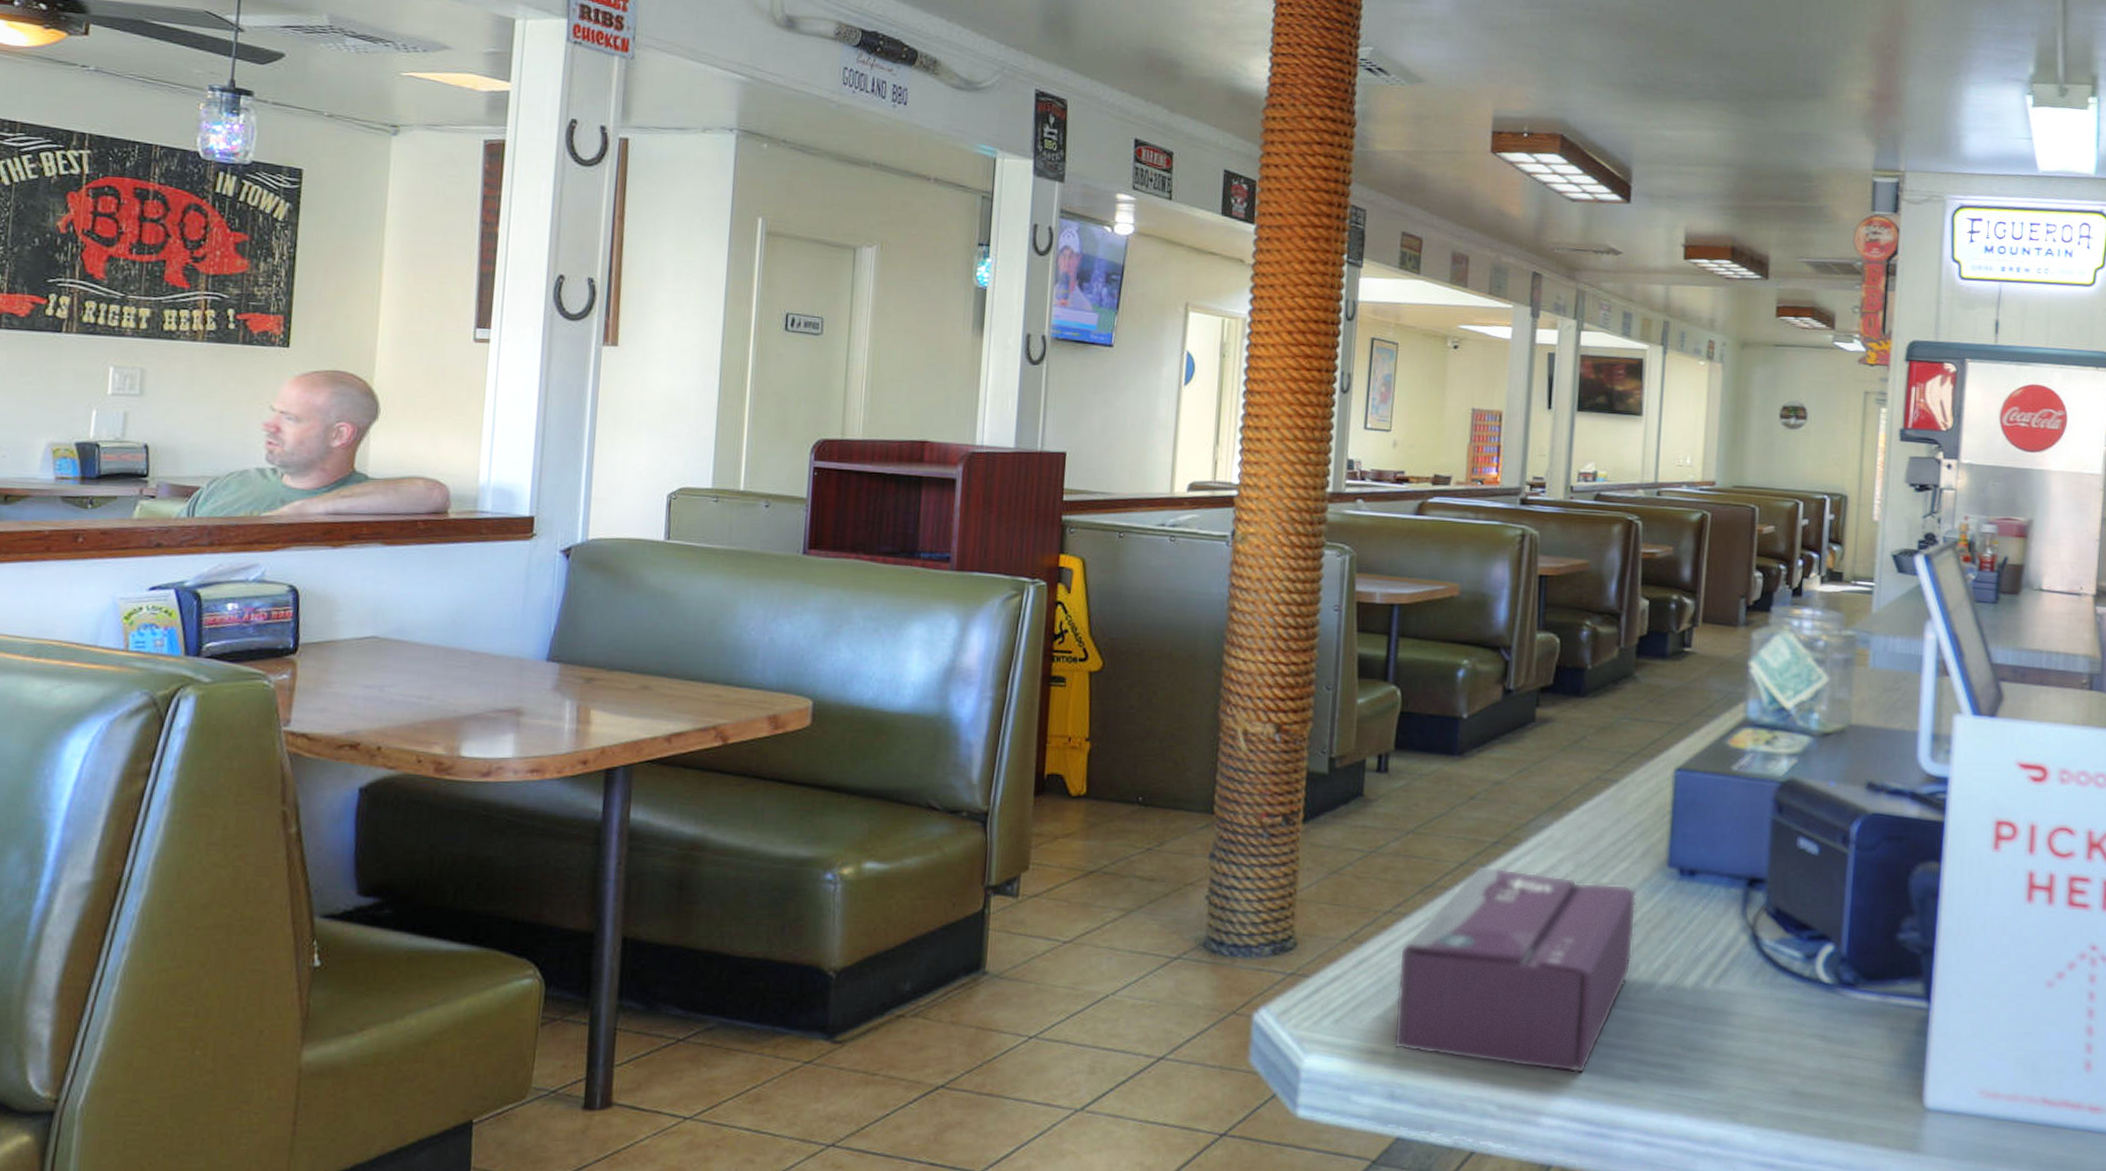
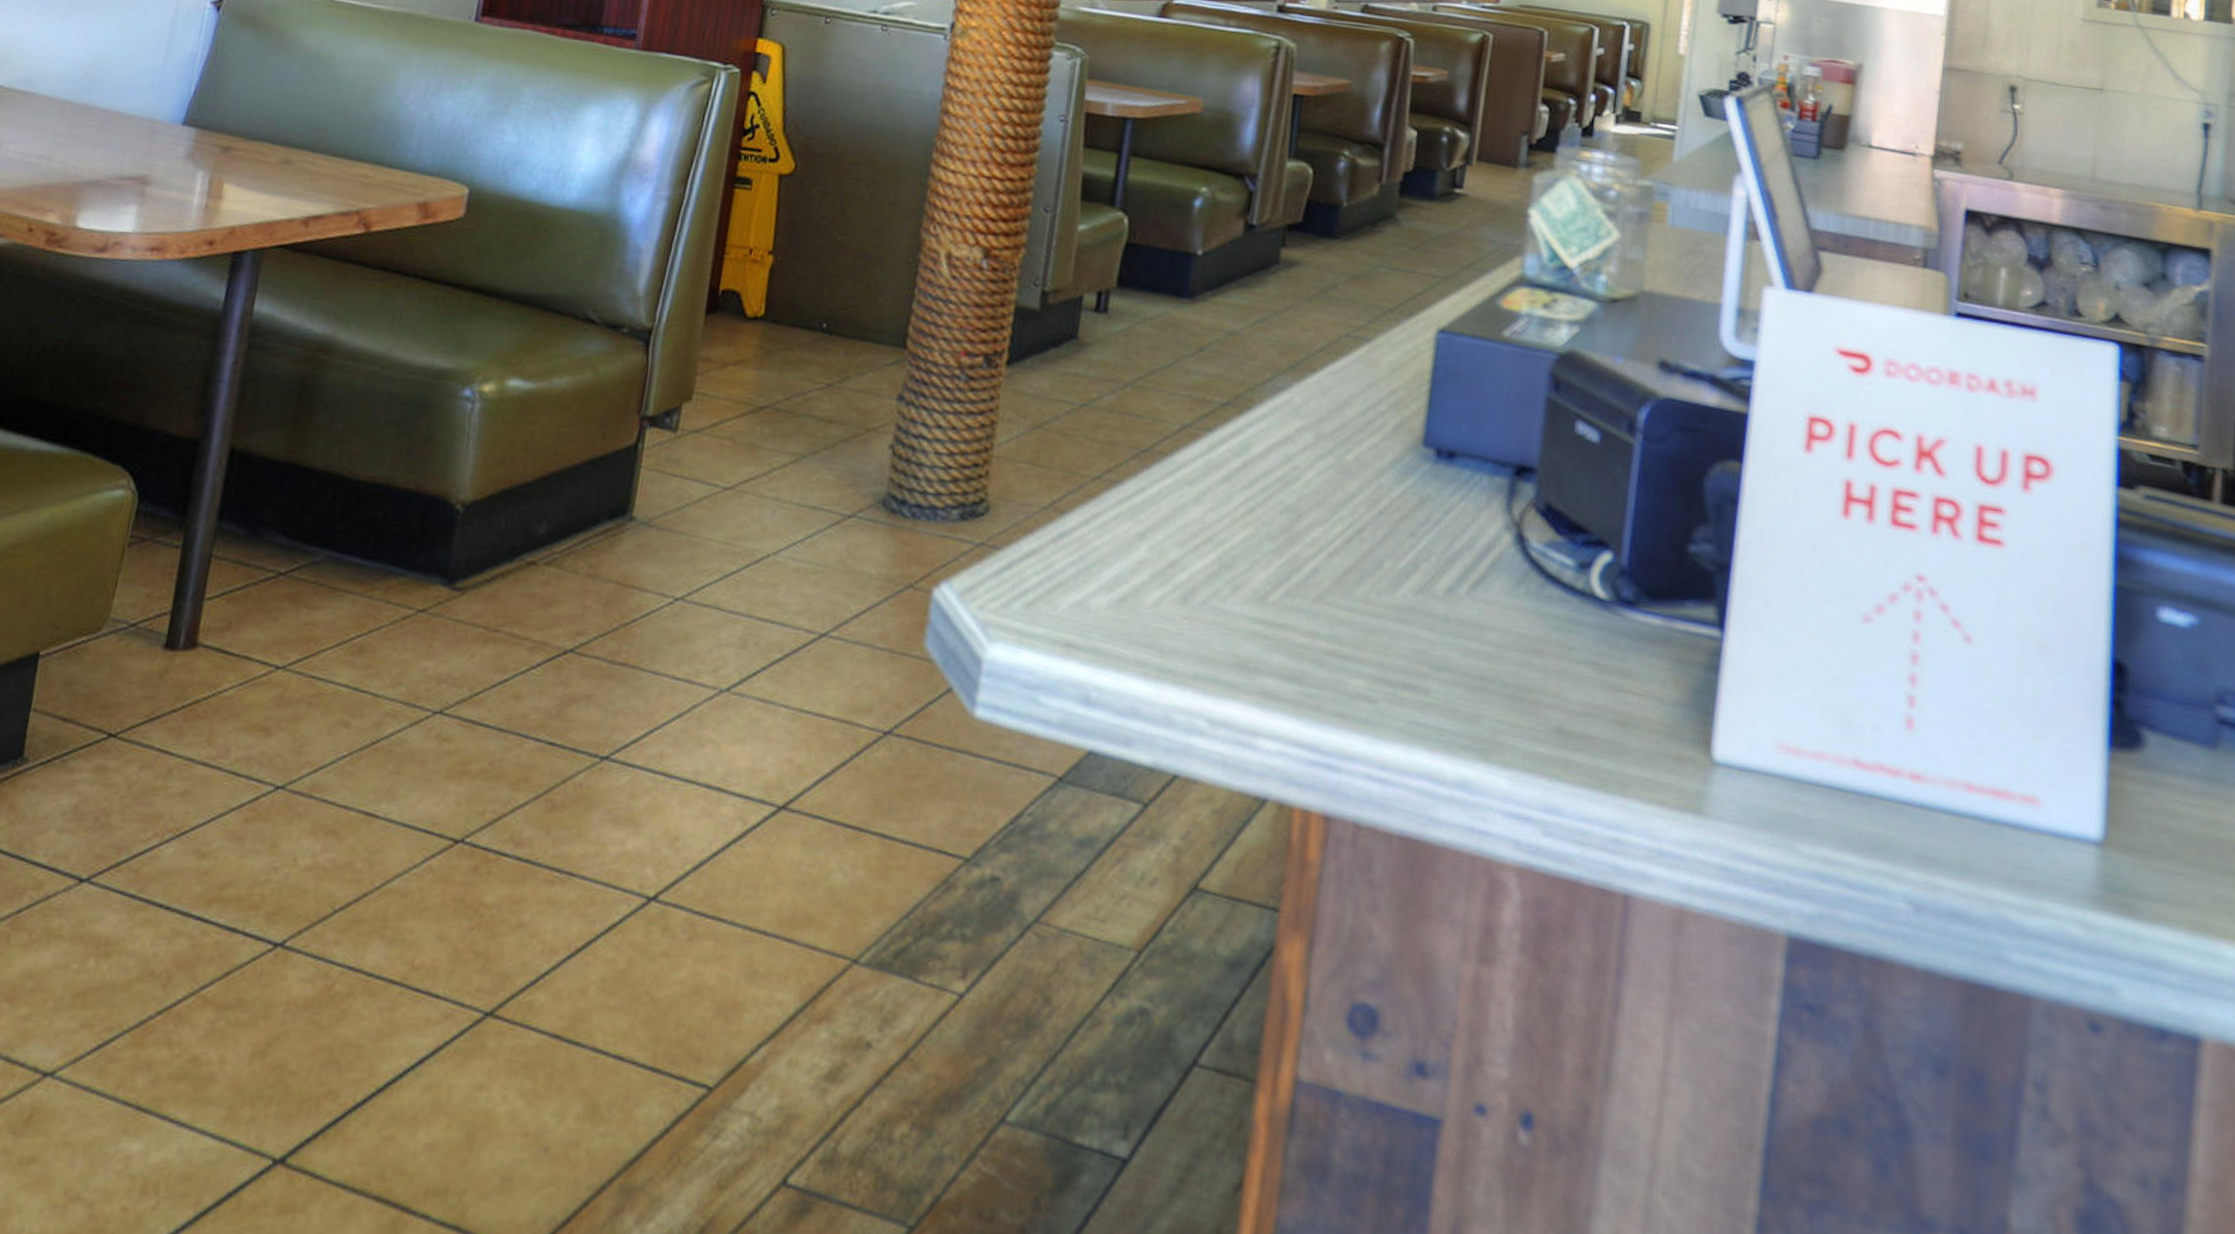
tissue box: present [1393,865,1637,1074] -> none [1092,430,1385,689]

